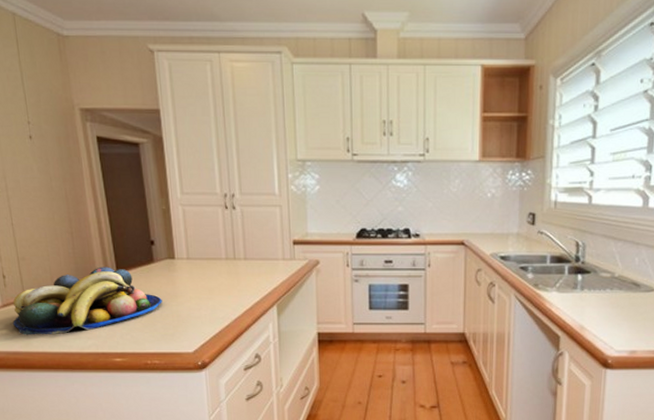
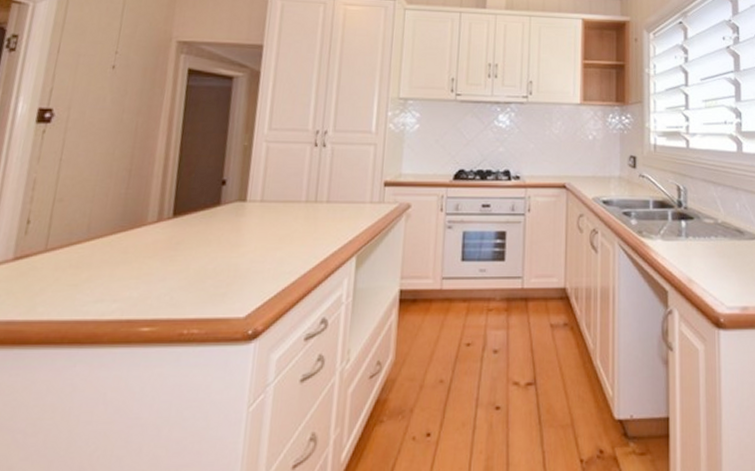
fruit bowl: present [12,266,162,335] -> none [19,210,221,298]

